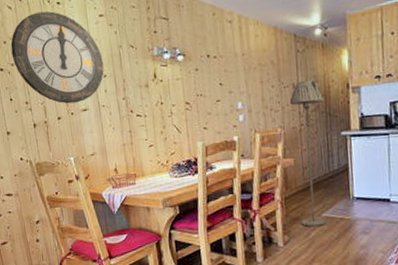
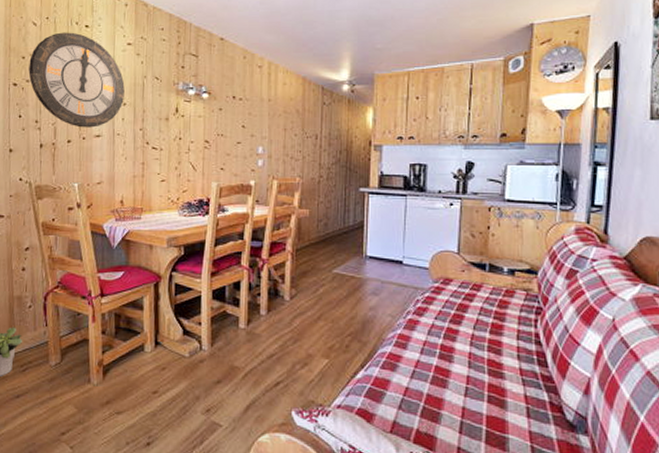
floor lamp: present [289,79,327,227] -> none [311,133,345,282]

